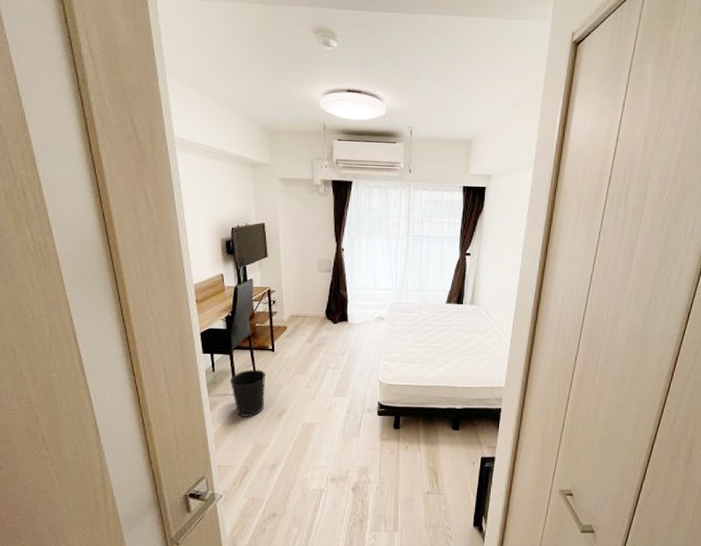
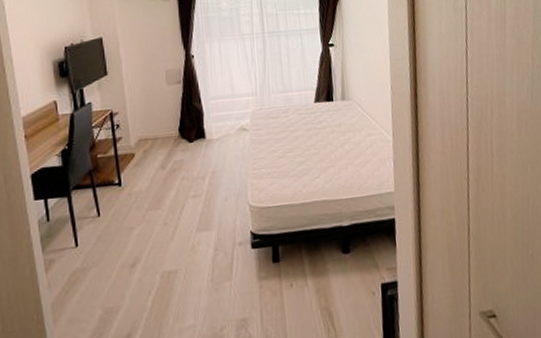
wastebasket: present [229,369,267,417] -> none [68,210,114,275]

